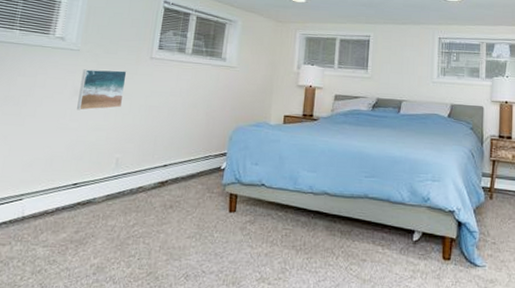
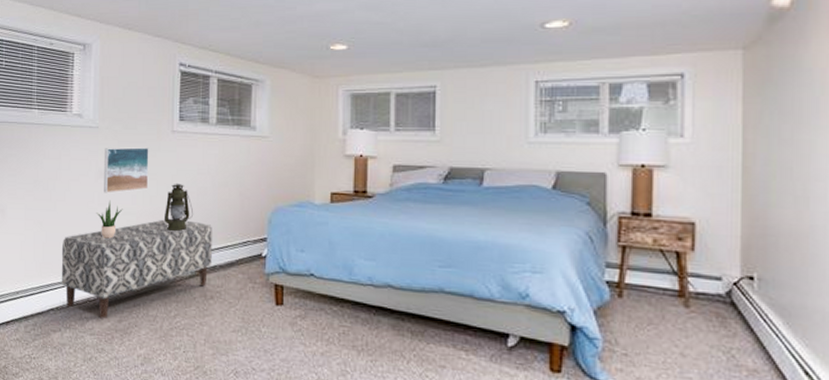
bench: none [18,134,178,231] -> present [61,218,212,319]
potted plant: none [66,117,94,153] -> present [96,200,123,239]
lantern: none [134,103,163,147] -> present [165,183,194,232]

